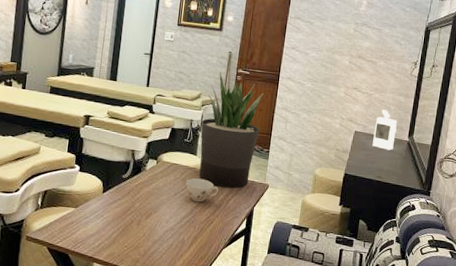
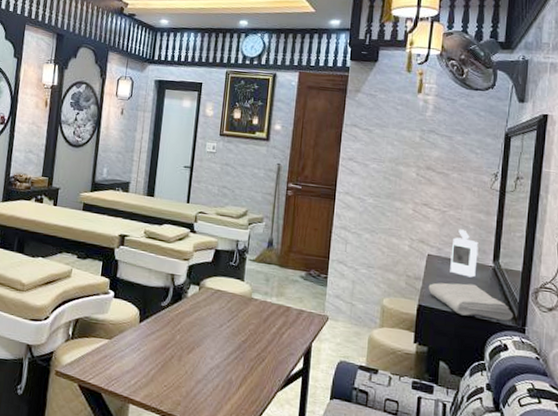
teacup: present [186,178,218,203] -> none [232,307,270,336]
planter: present [199,71,263,188] -> none [247,186,318,320]
towel: none [353,155,422,186] -> present [428,282,514,321]

